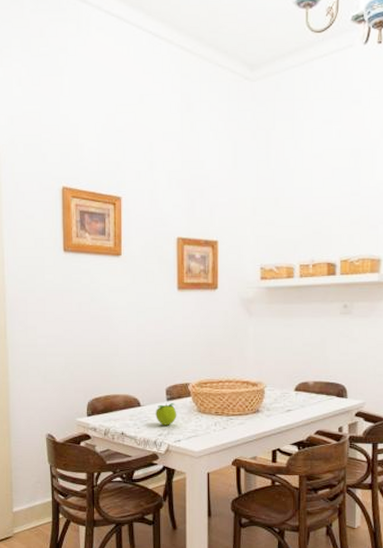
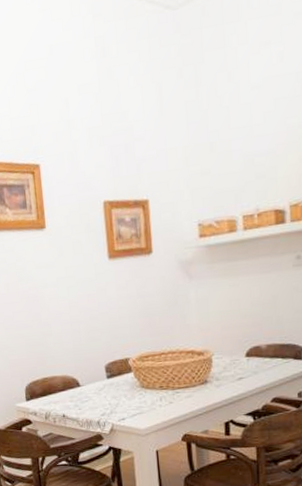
fruit: present [156,403,177,426] -> none [96,380,119,405]

